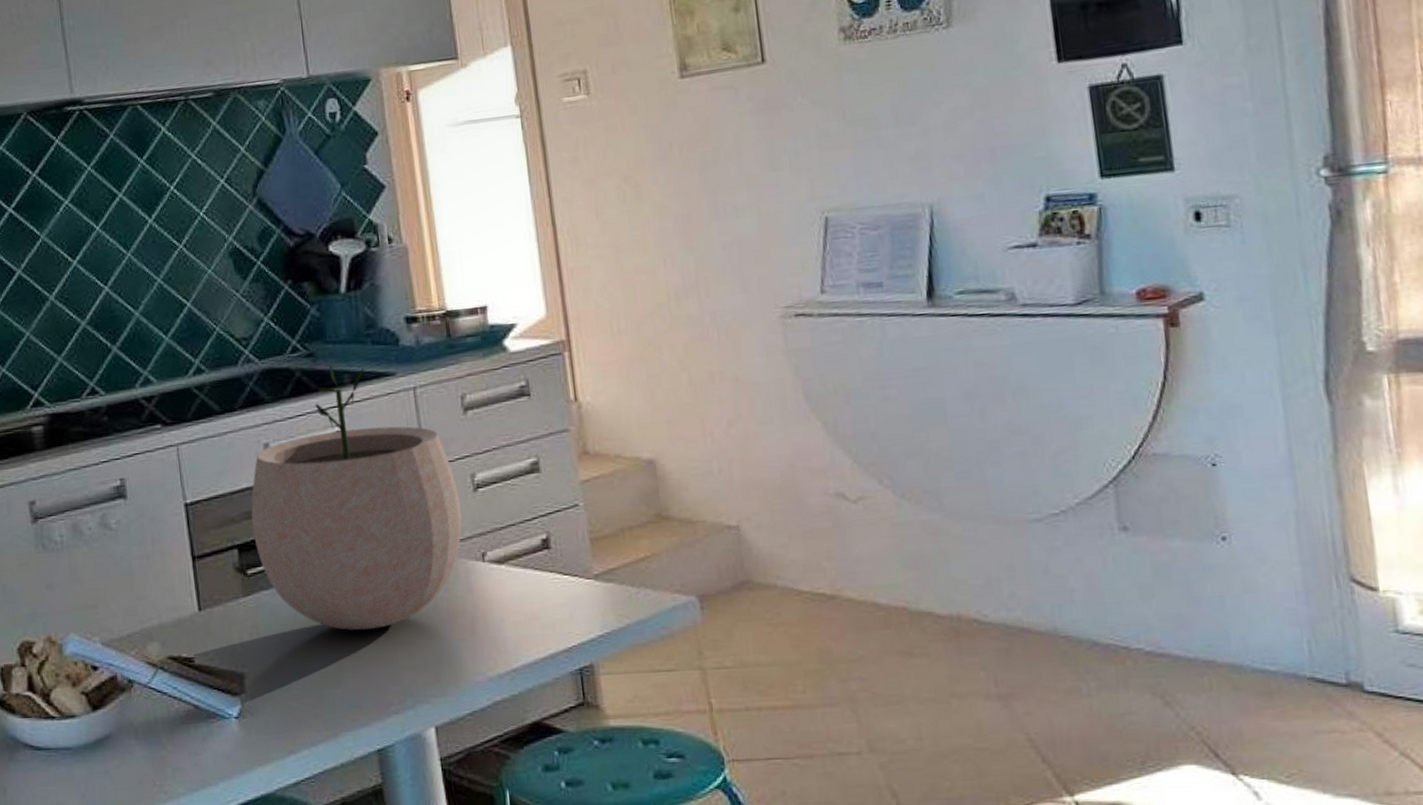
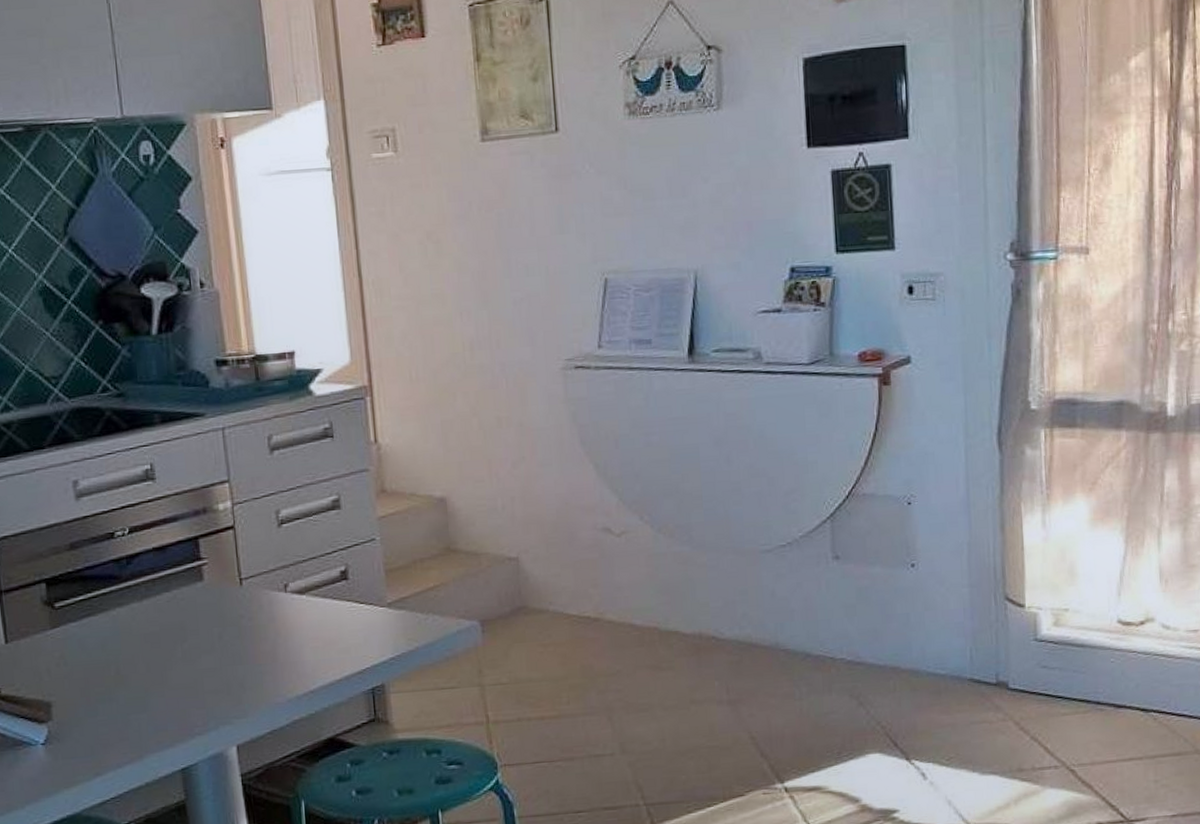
plant pot: present [251,364,462,630] -> none [59,404,266,659]

